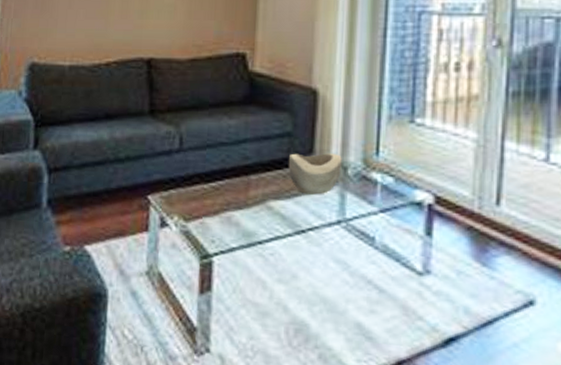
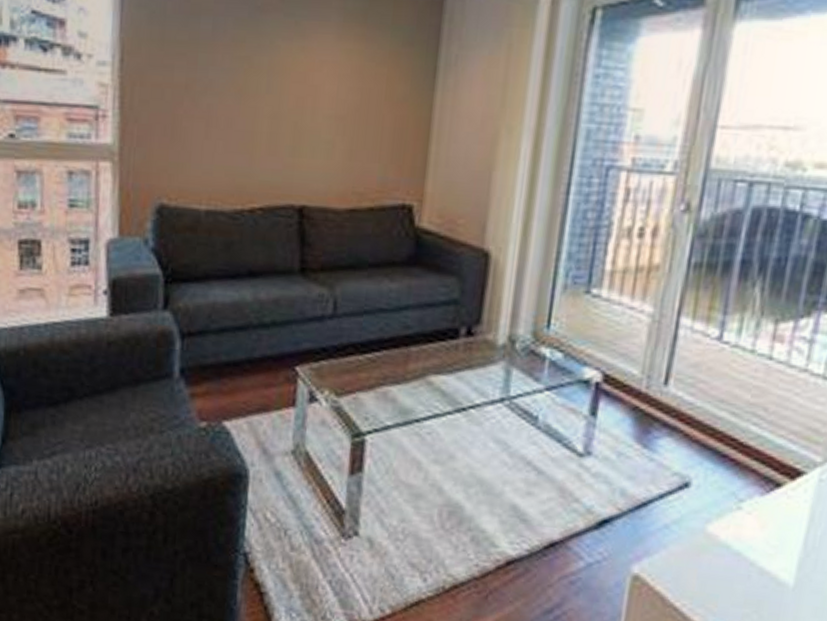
decorative bowl: present [288,152,342,195] -> none [452,323,511,370]

